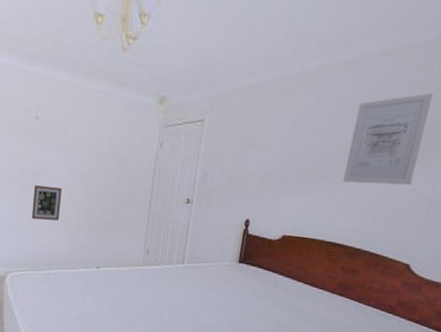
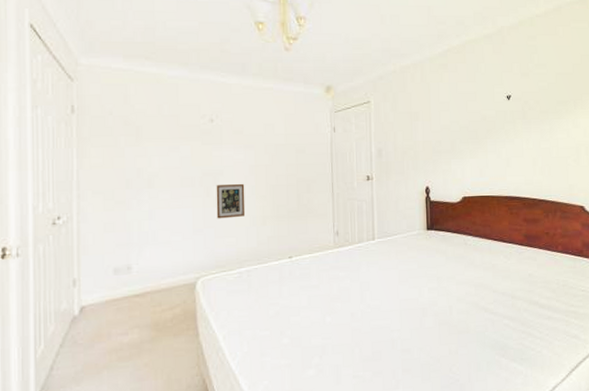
wall art: present [343,92,433,186] -> none [504,52,567,139]

